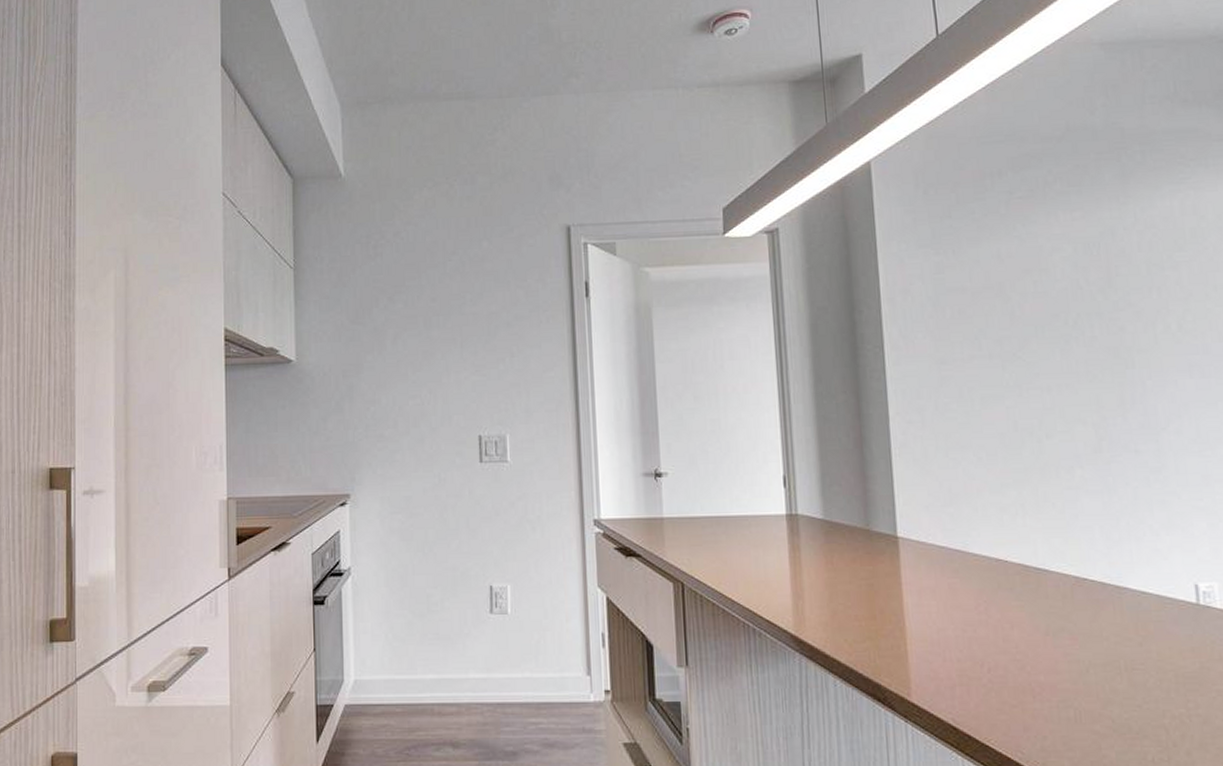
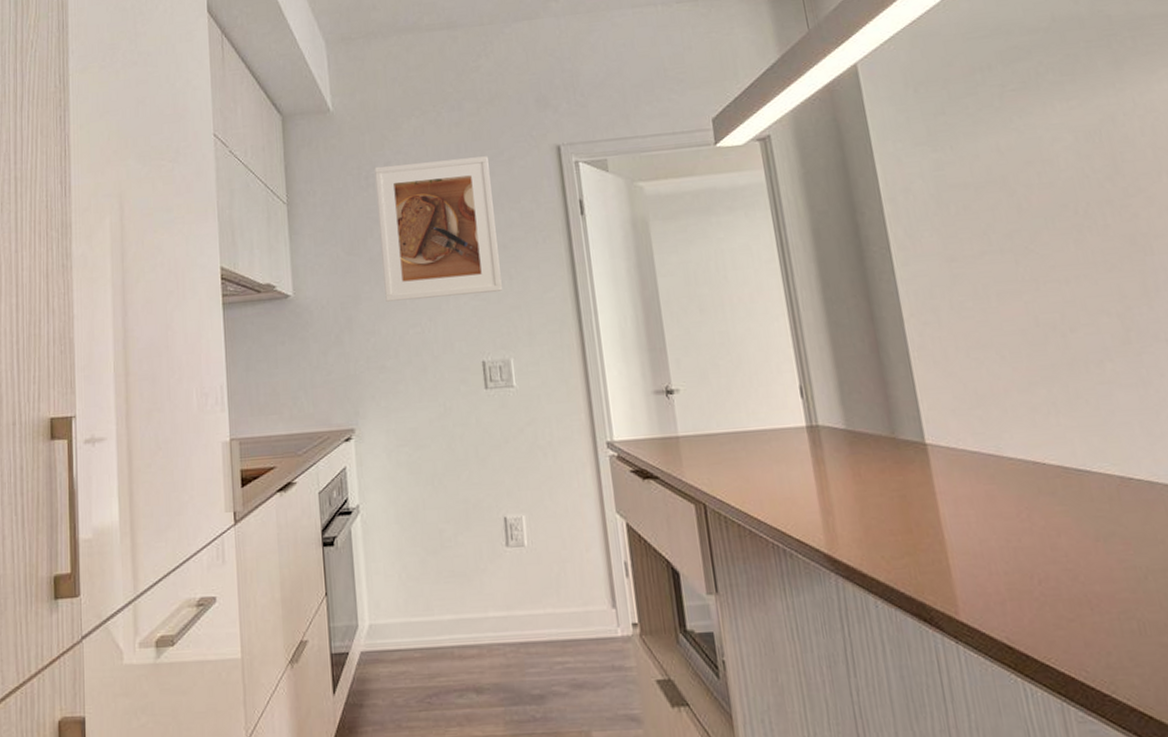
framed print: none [384,232,503,372] -> present [374,156,502,302]

